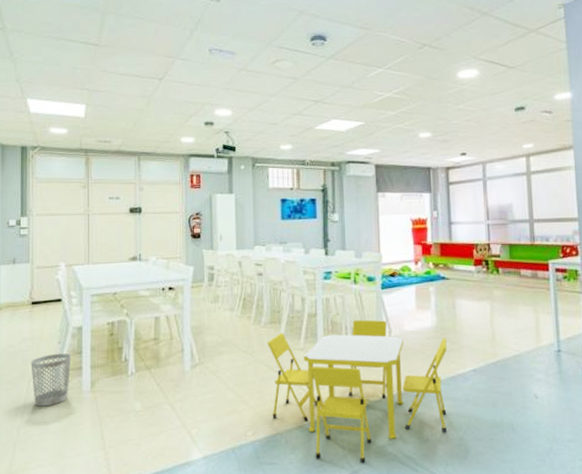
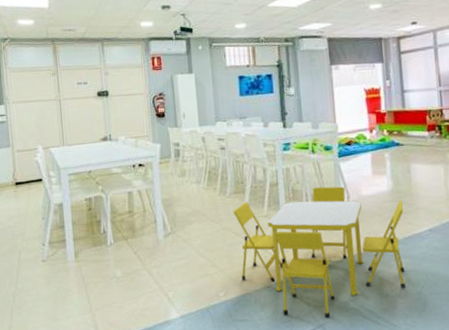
wastebasket: present [30,353,72,407] -> none [19,227,56,276]

